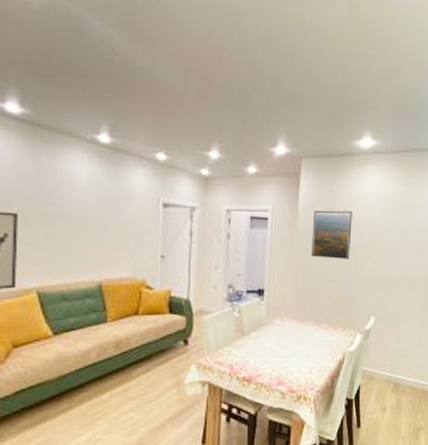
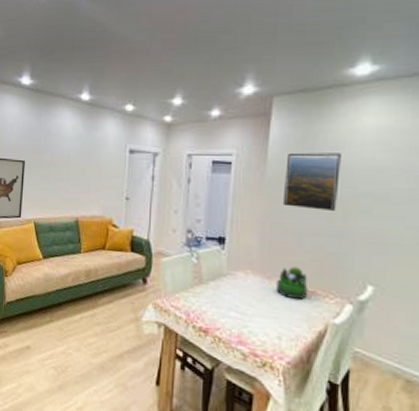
plant: none [307,309,330,337] -> present [276,266,307,301]

